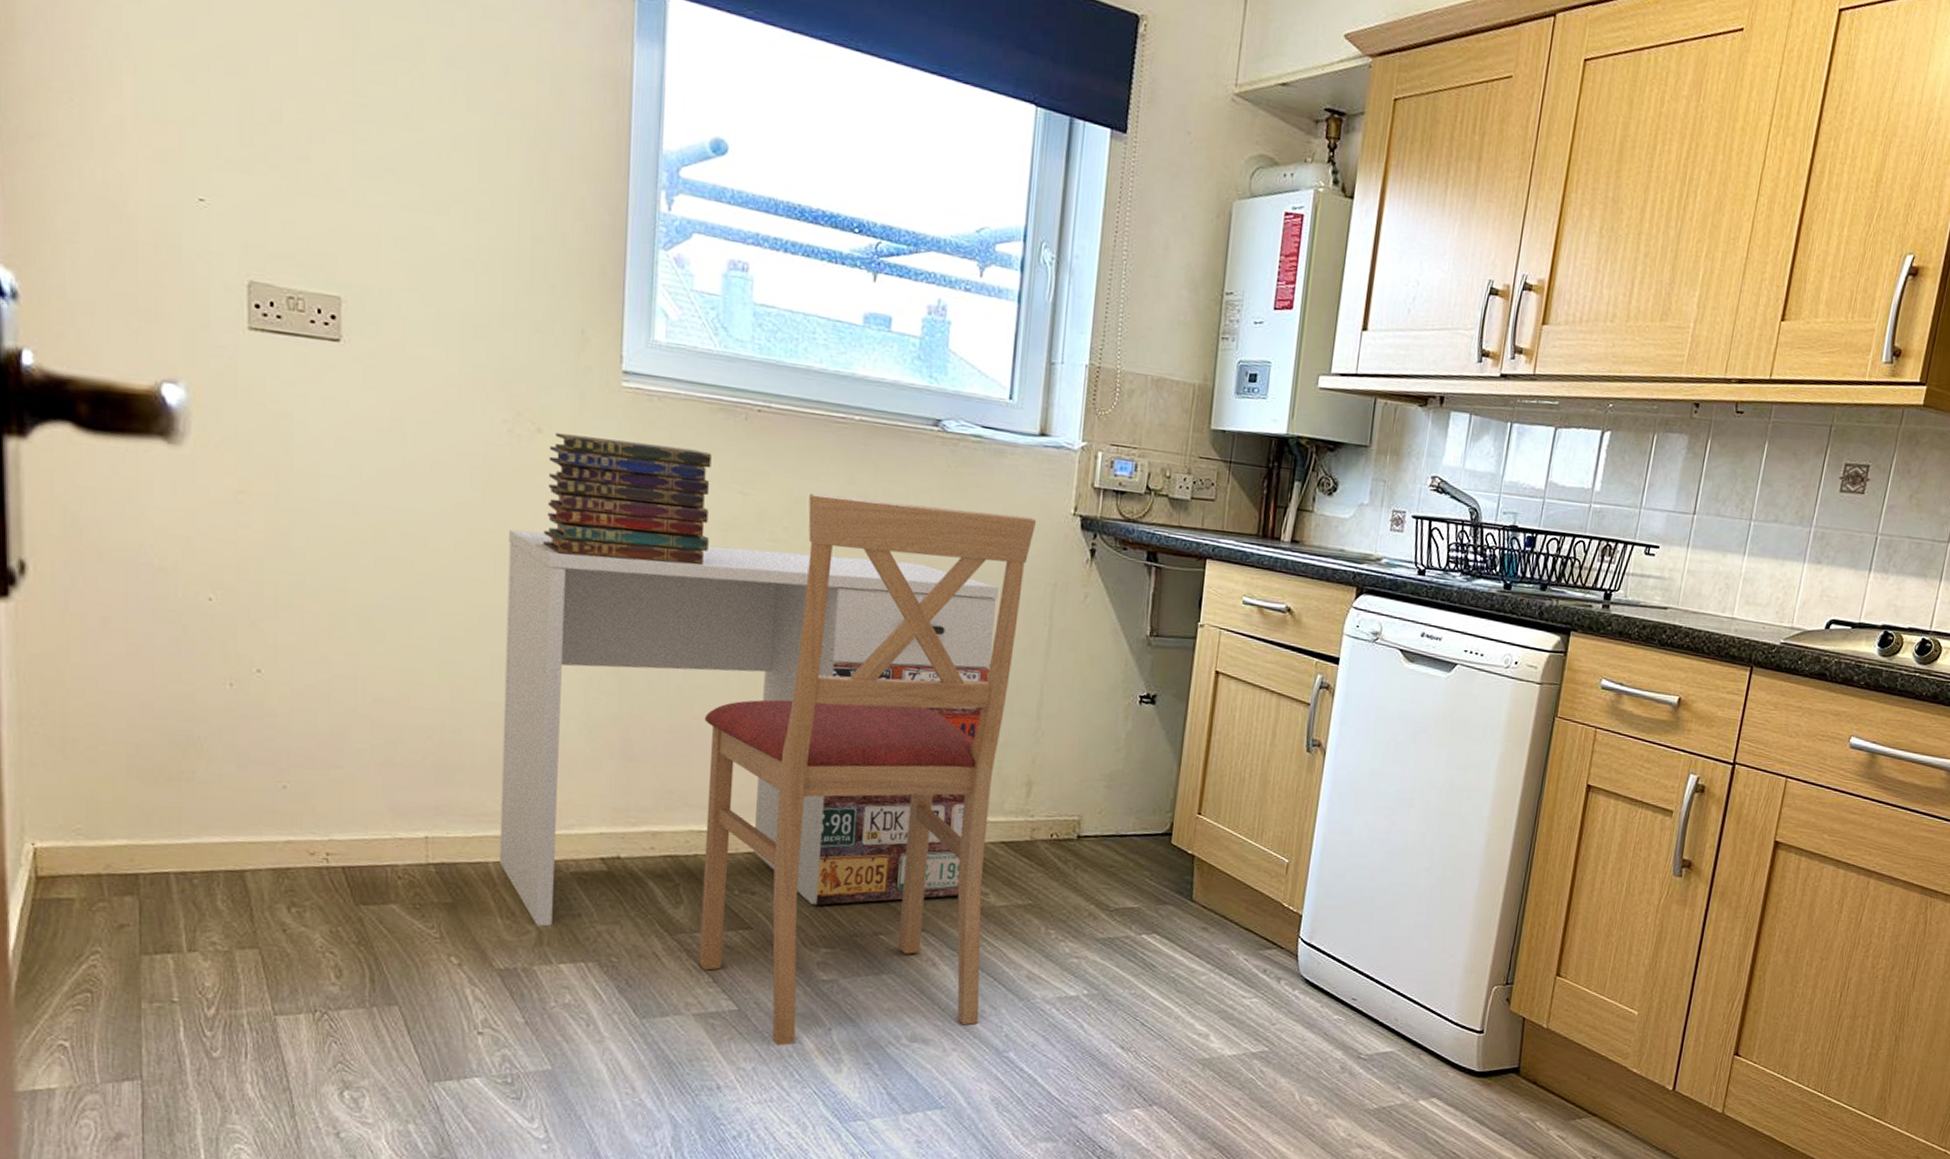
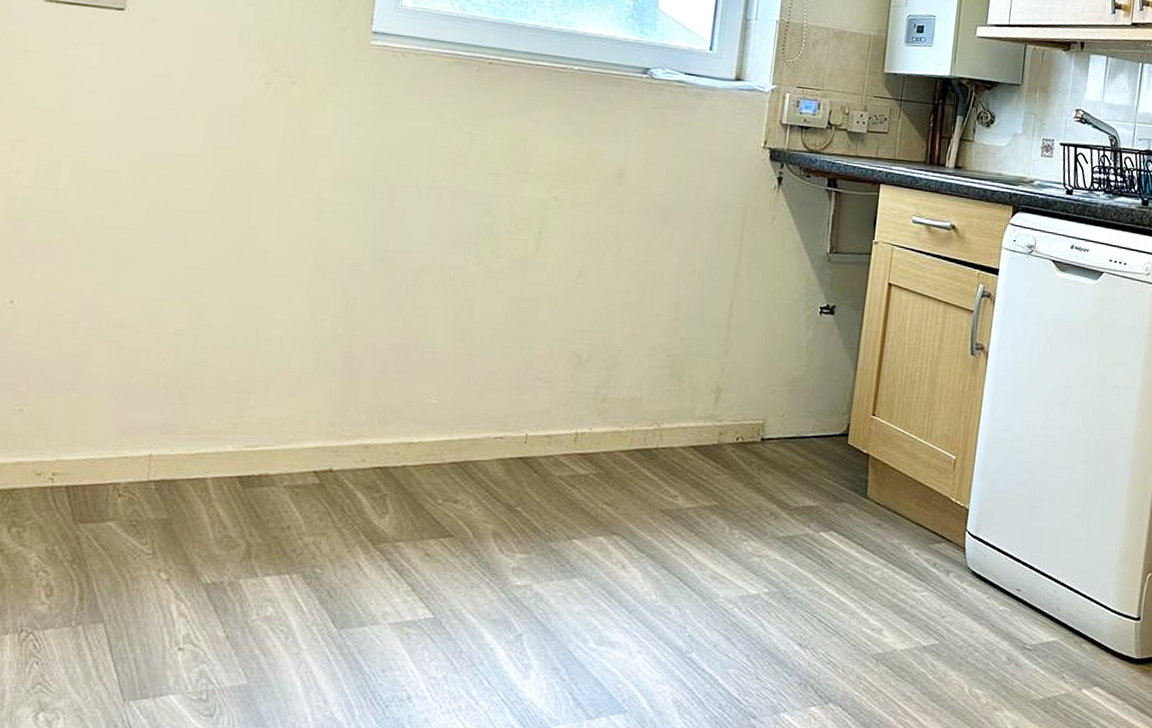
desk: present [499,529,998,927] -> none [216,169,695,540]
book stack: present [544,433,712,566] -> none [288,85,446,198]
chair: present [699,493,1037,1046] -> none [399,133,731,654]

